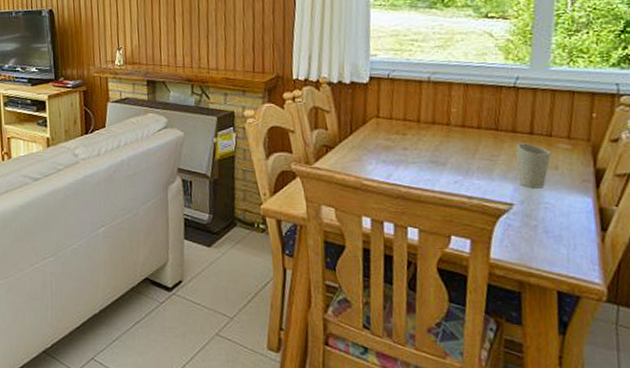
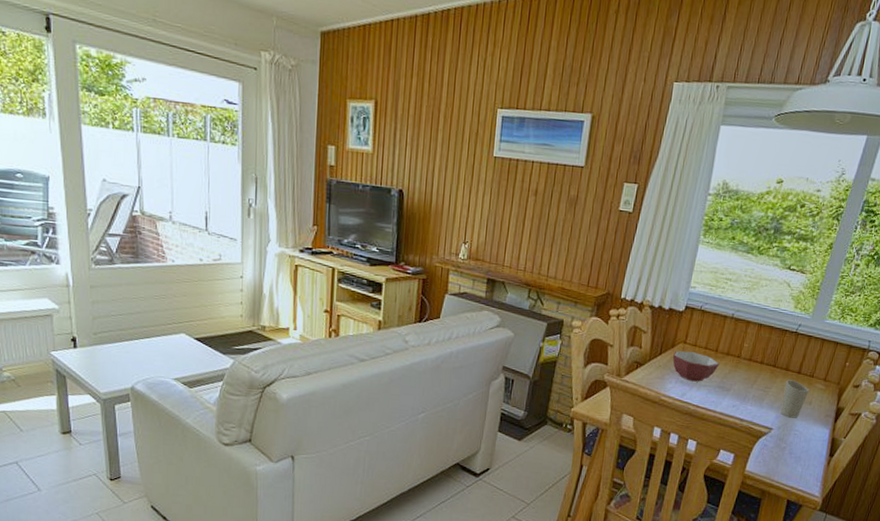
bowl: none [366,126,426,160] -> present [672,351,720,382]

